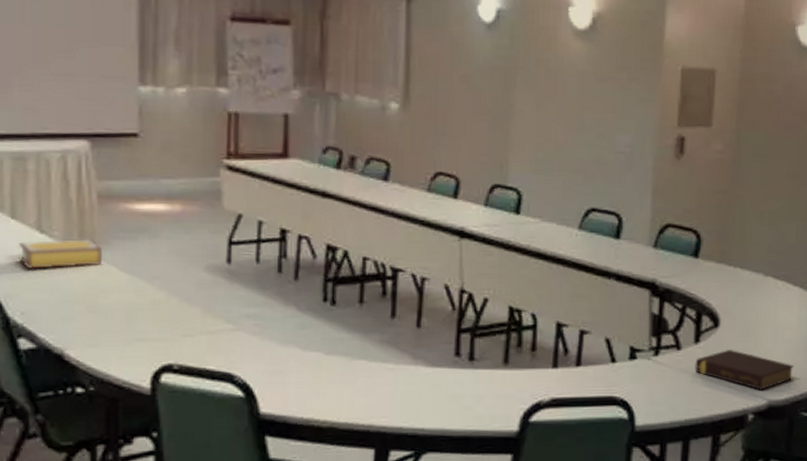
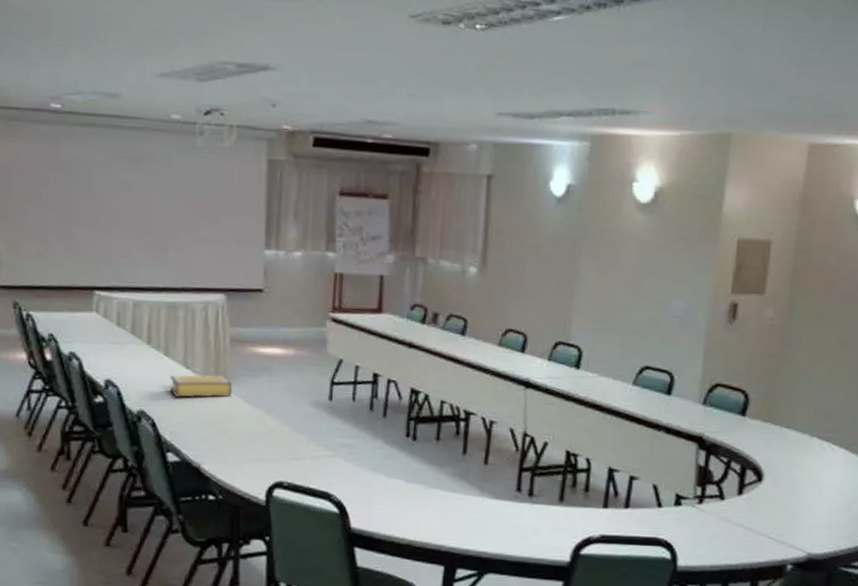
book: present [695,349,794,390] -> none [737,502,835,543]

